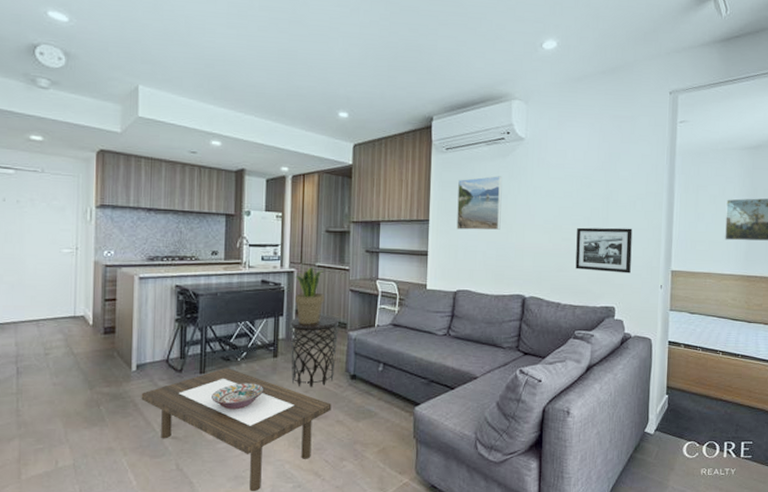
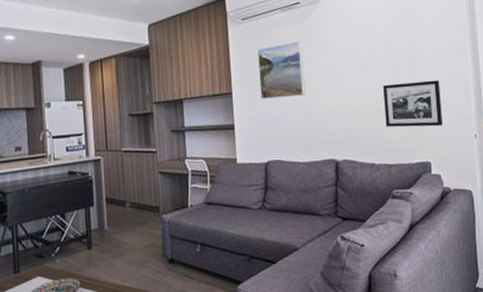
side table: present [289,316,338,387] -> none [101,201,152,278]
potted plant: present [294,266,324,324] -> none [101,152,134,212]

